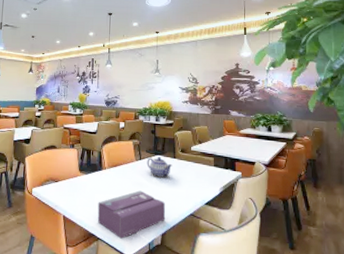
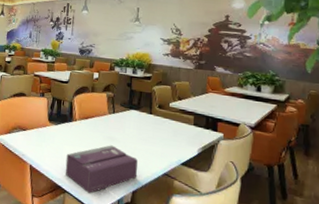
teapot: present [147,157,173,178] -> none [120,111,148,134]

